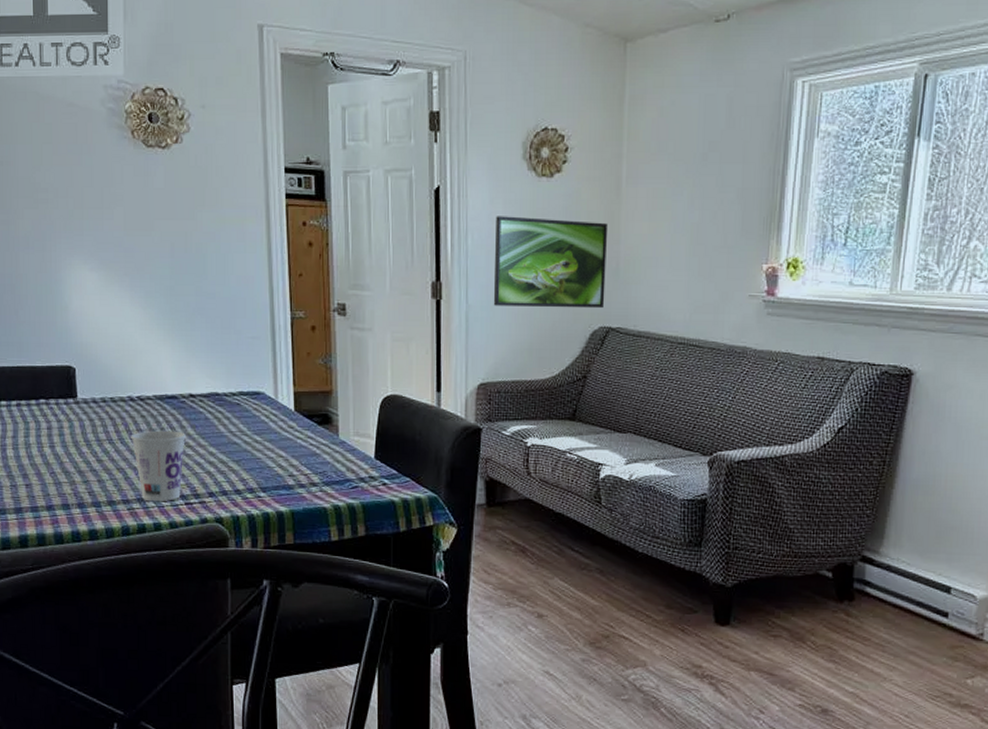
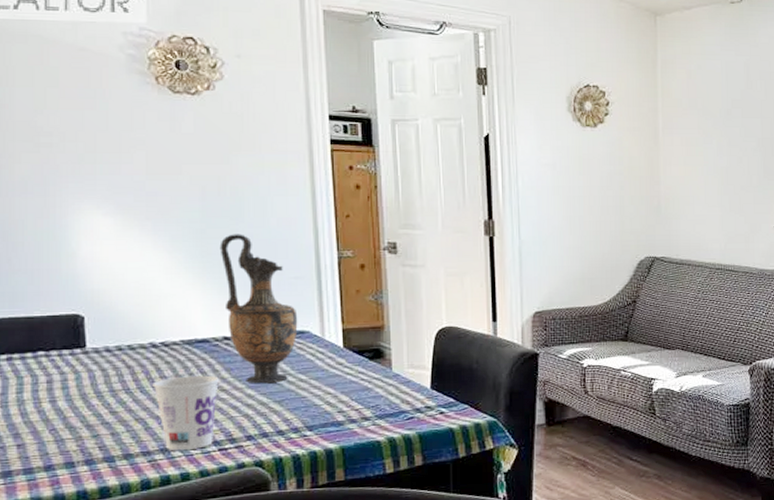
vase: none [186,291,254,442] -> present [220,234,298,383]
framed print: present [493,216,609,309] -> none [544,161,649,241]

